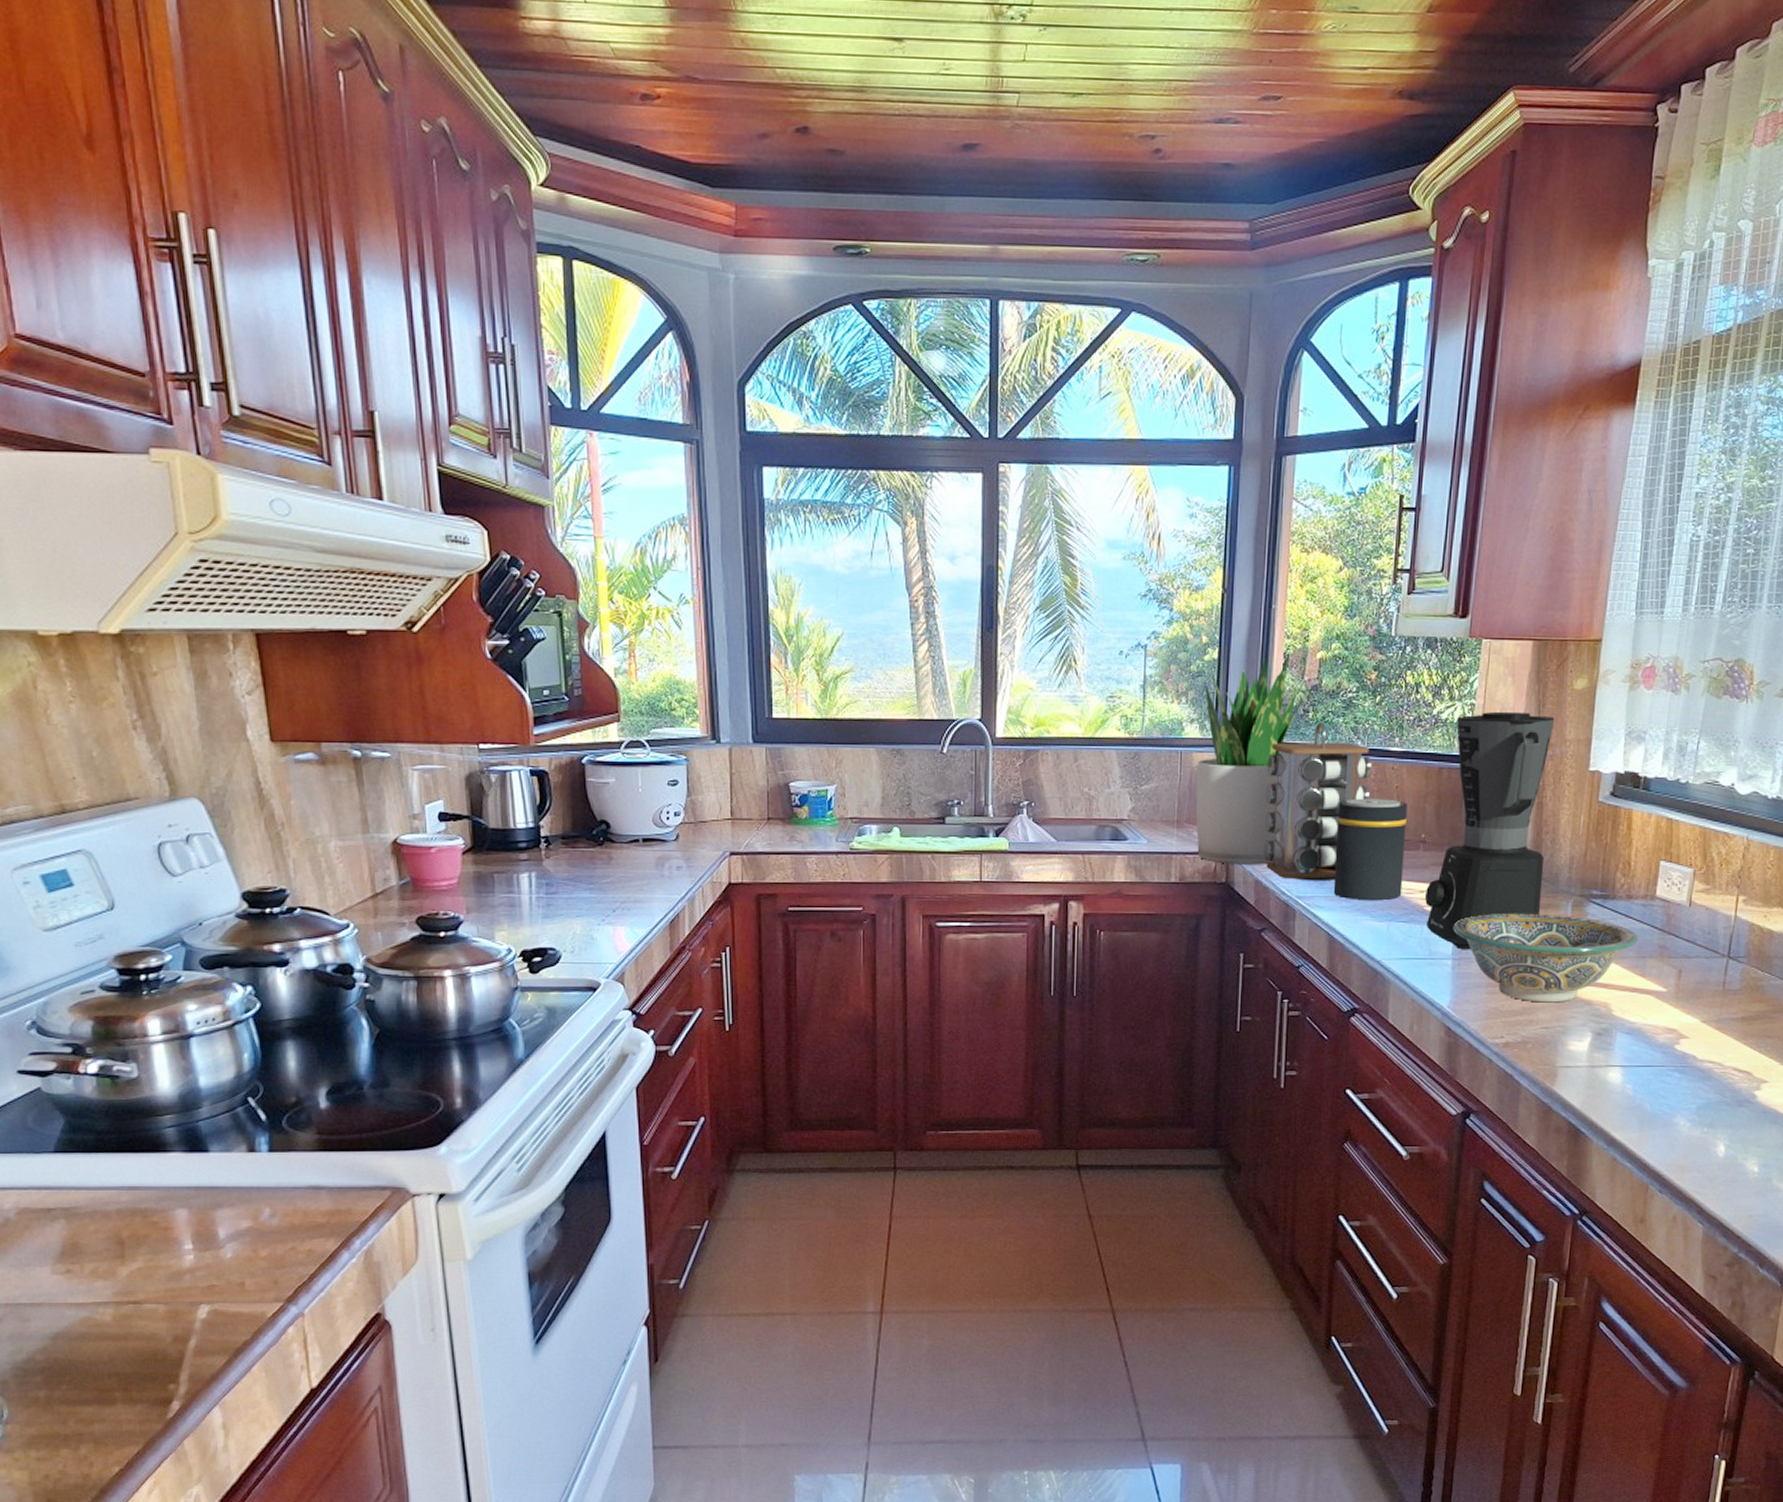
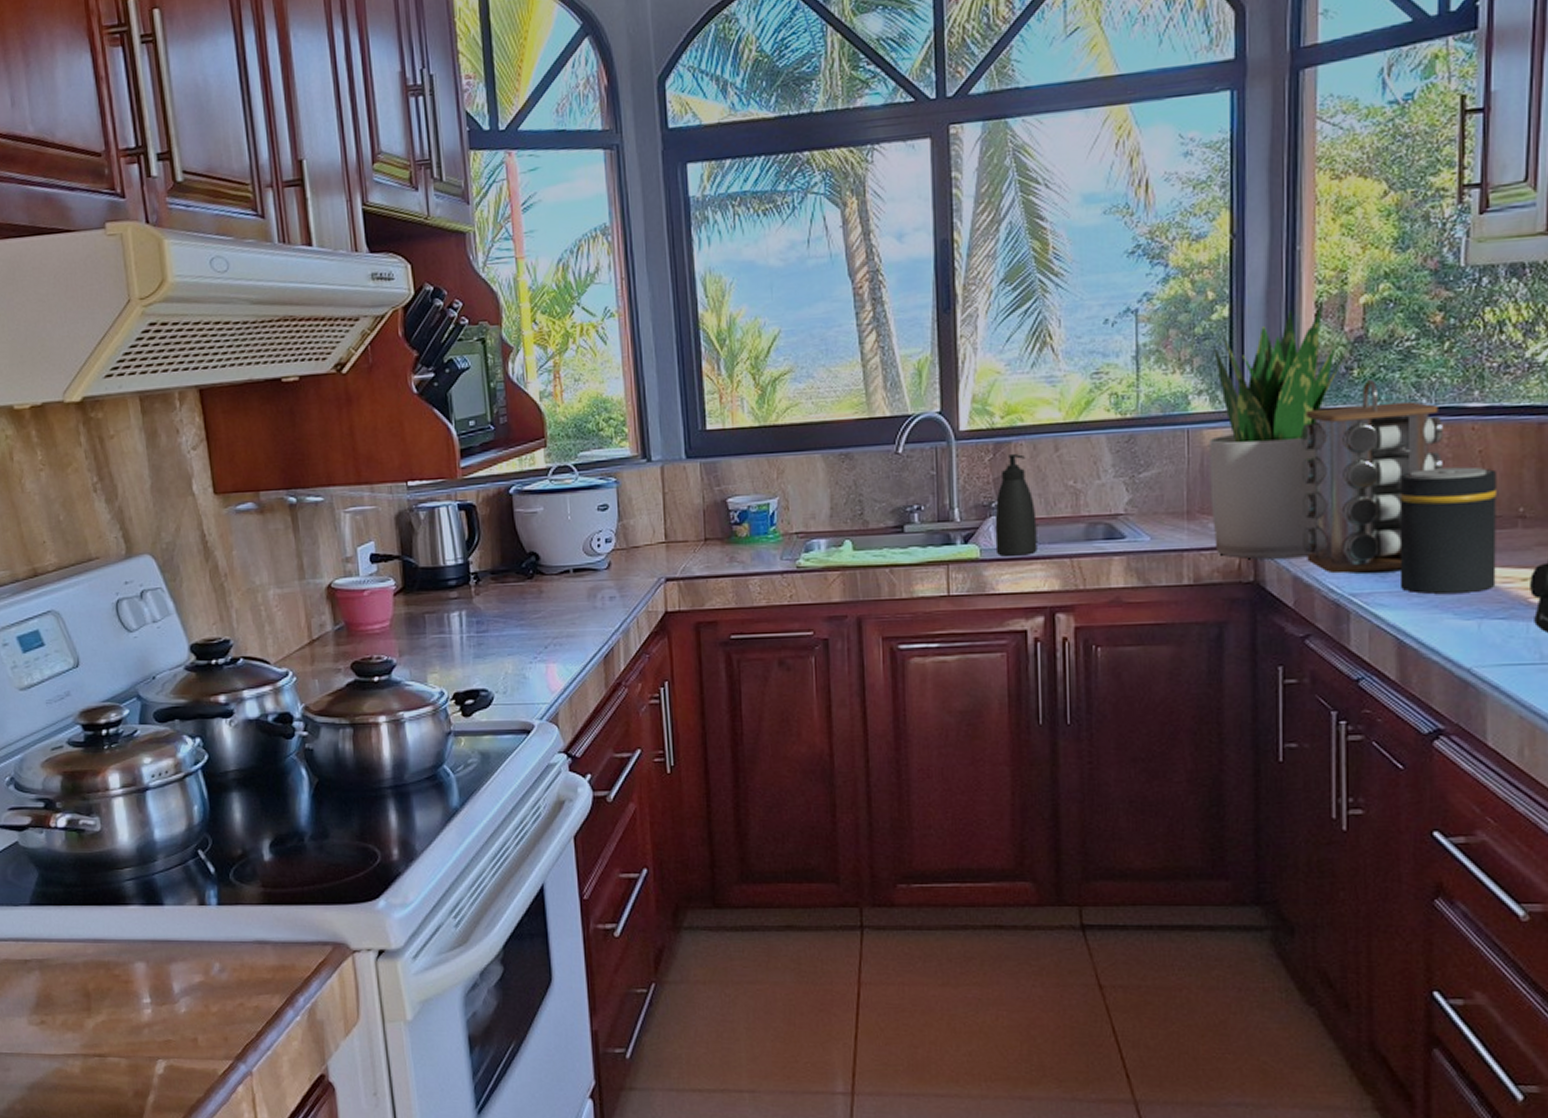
soap dispenser: none [1021,762,1057,850] -> present [994,454,1037,556]

